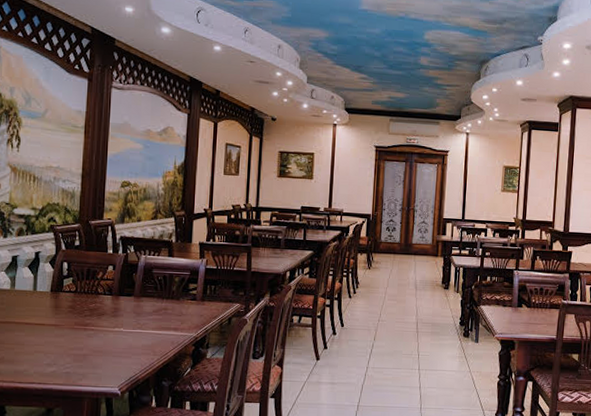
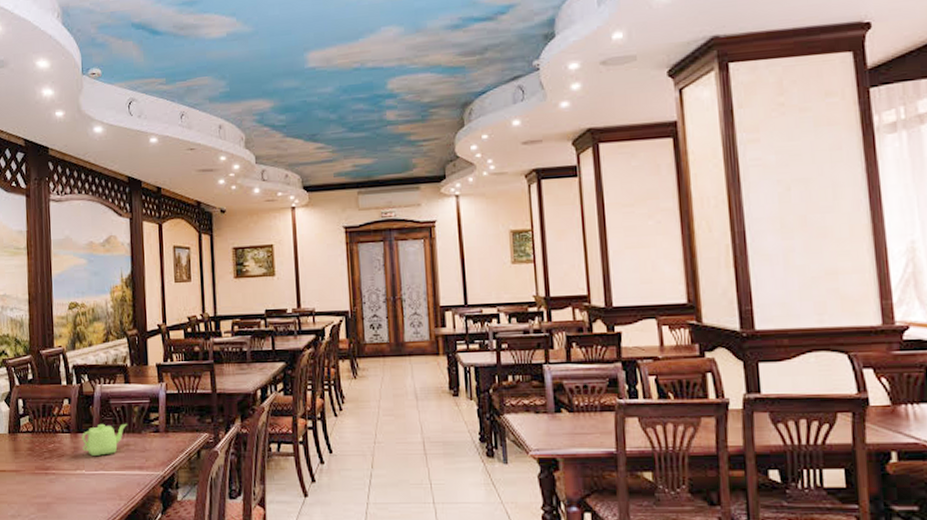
teapot: none [122,289,168,317] -> present [82,423,128,456]

